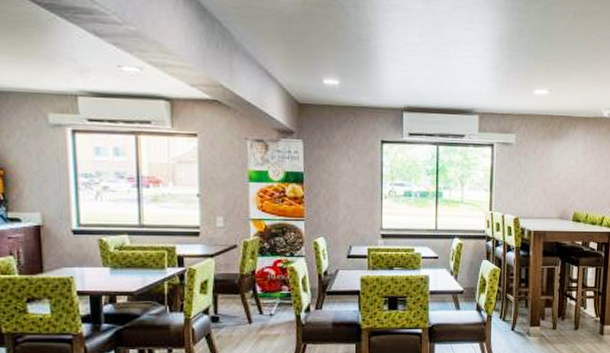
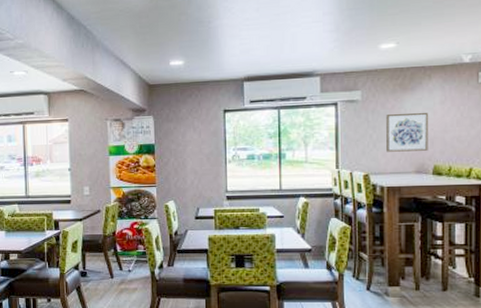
wall art: none [535,159,572,198] -> present [386,112,428,152]

